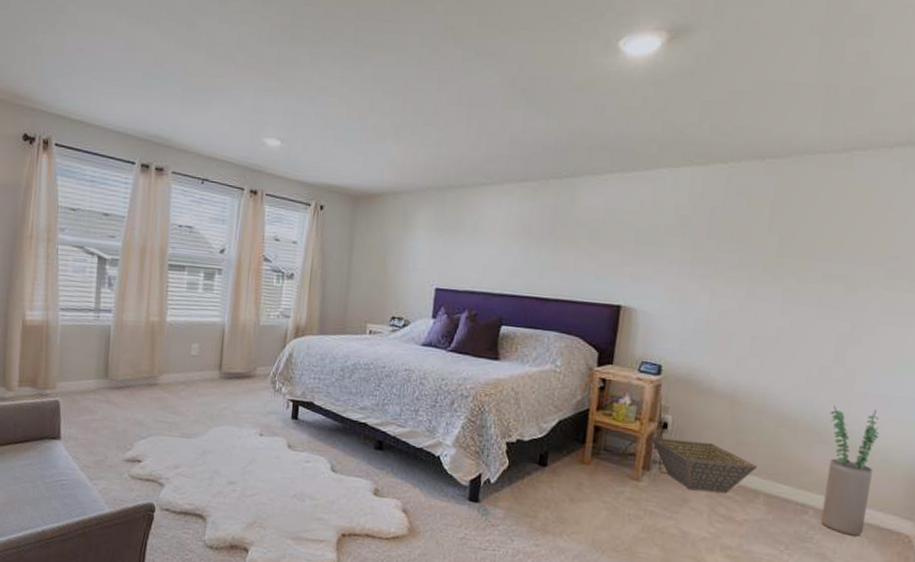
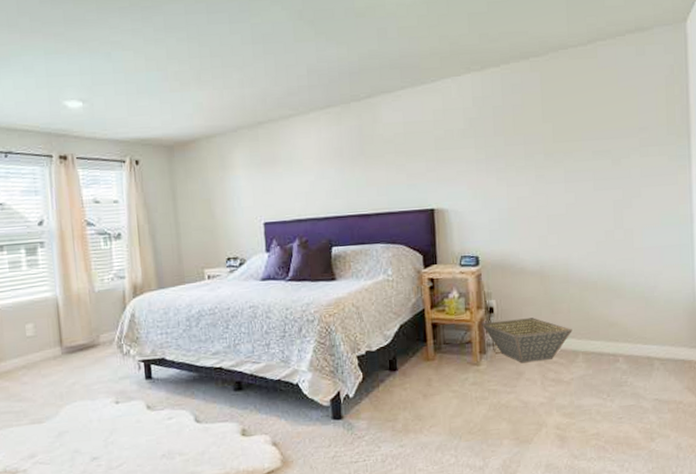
vase: present [820,405,880,536] -> none [619,260,664,373]

